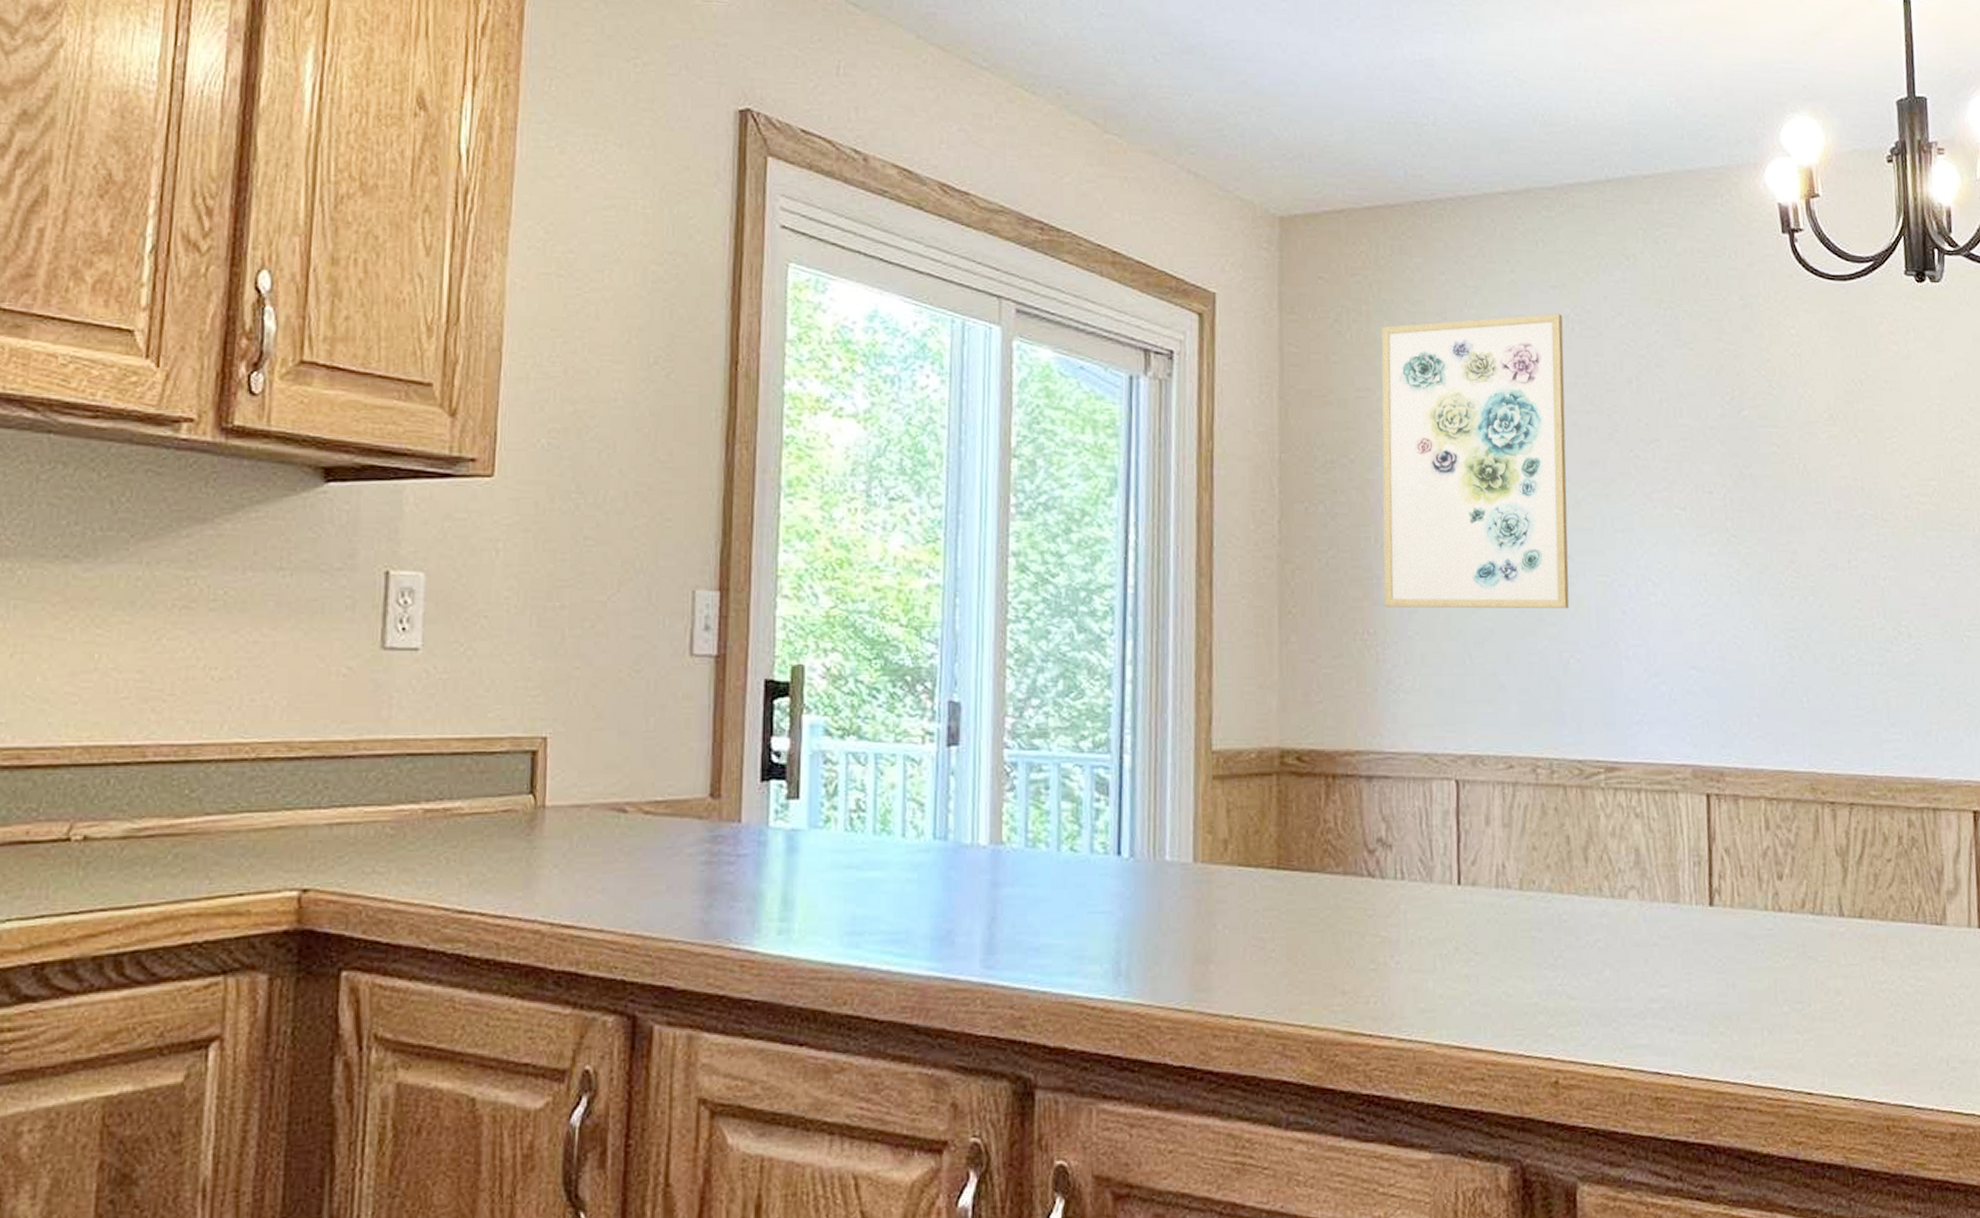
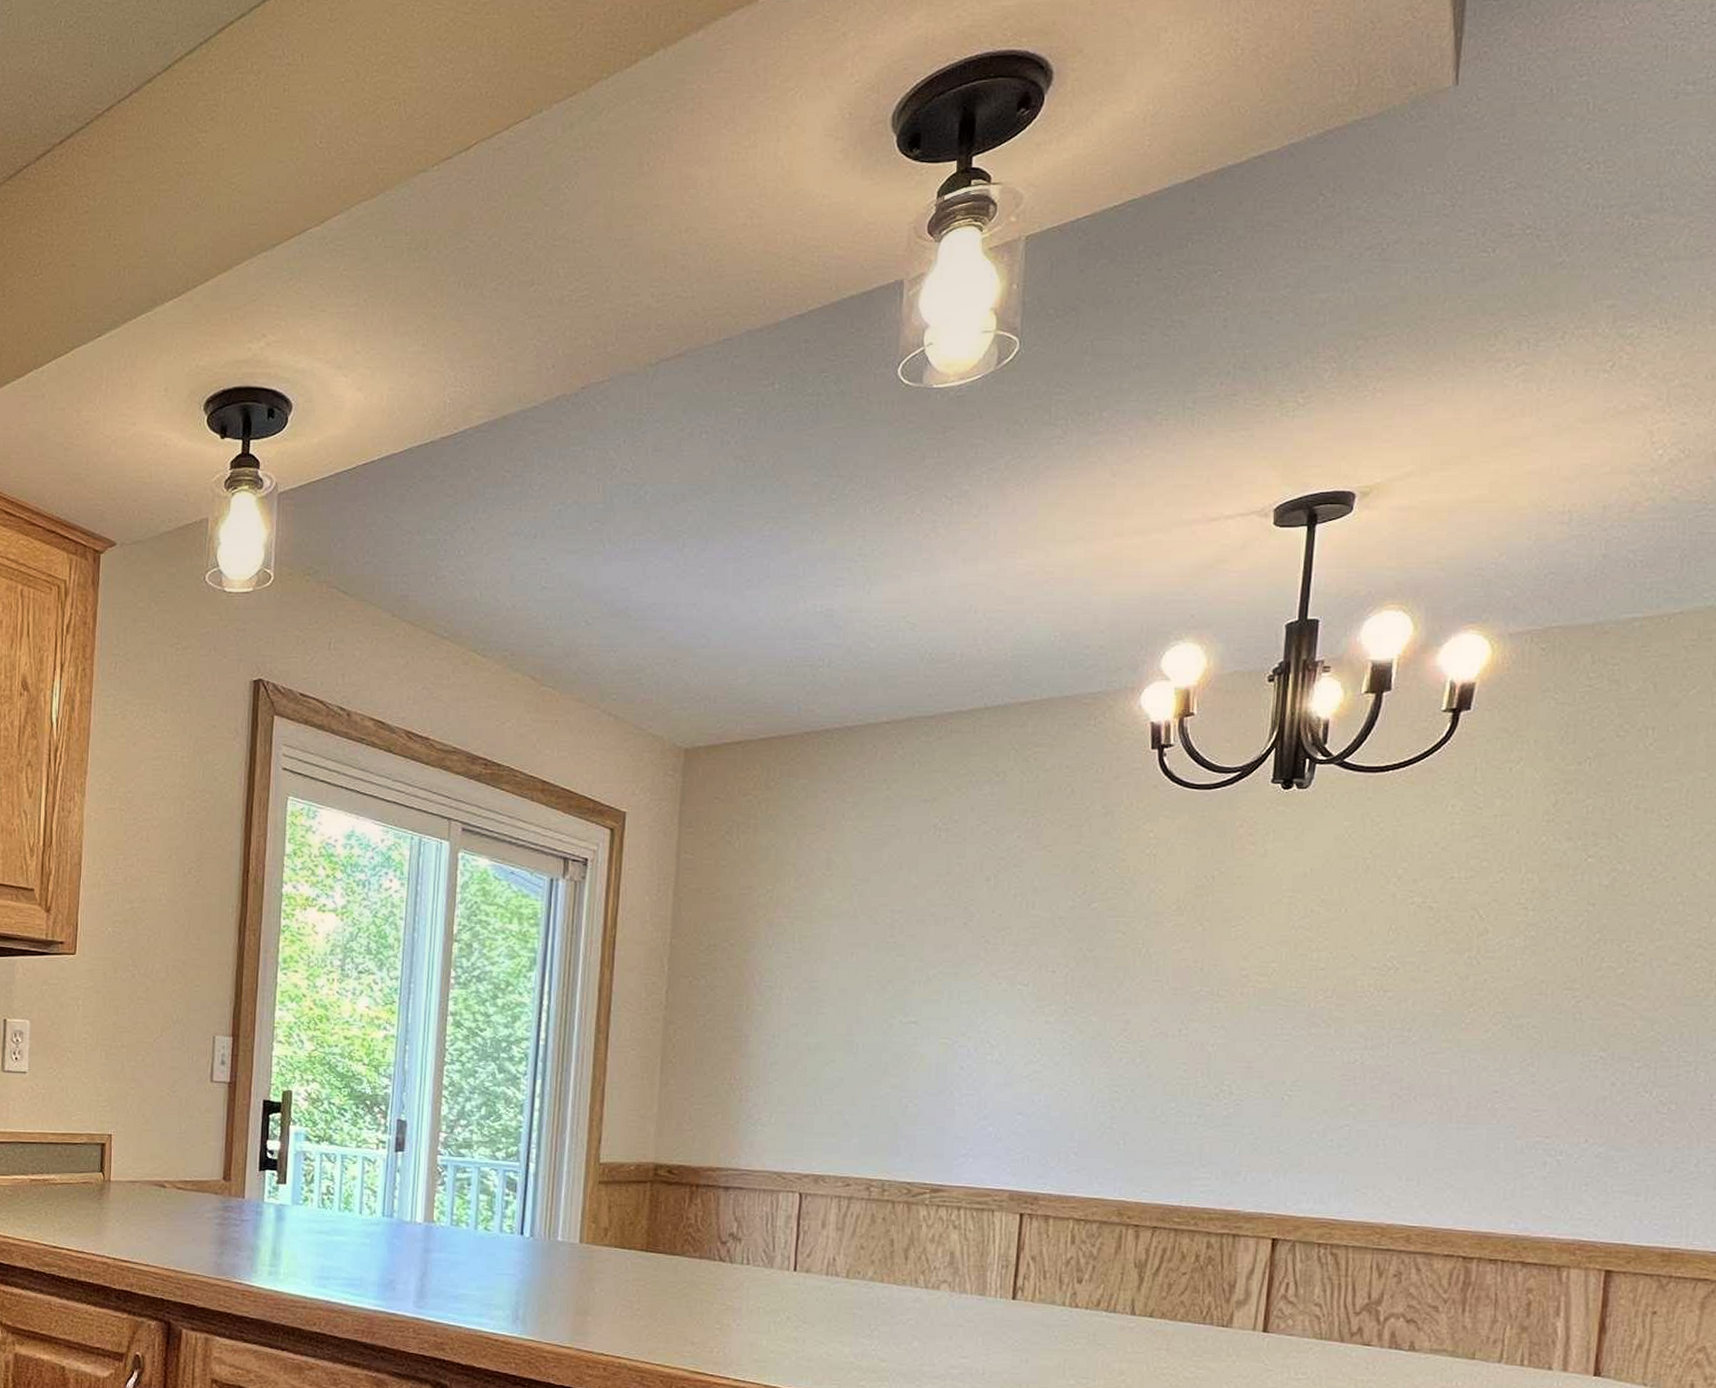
wall art: present [1381,313,1570,608] -> none [750,823,932,1064]

